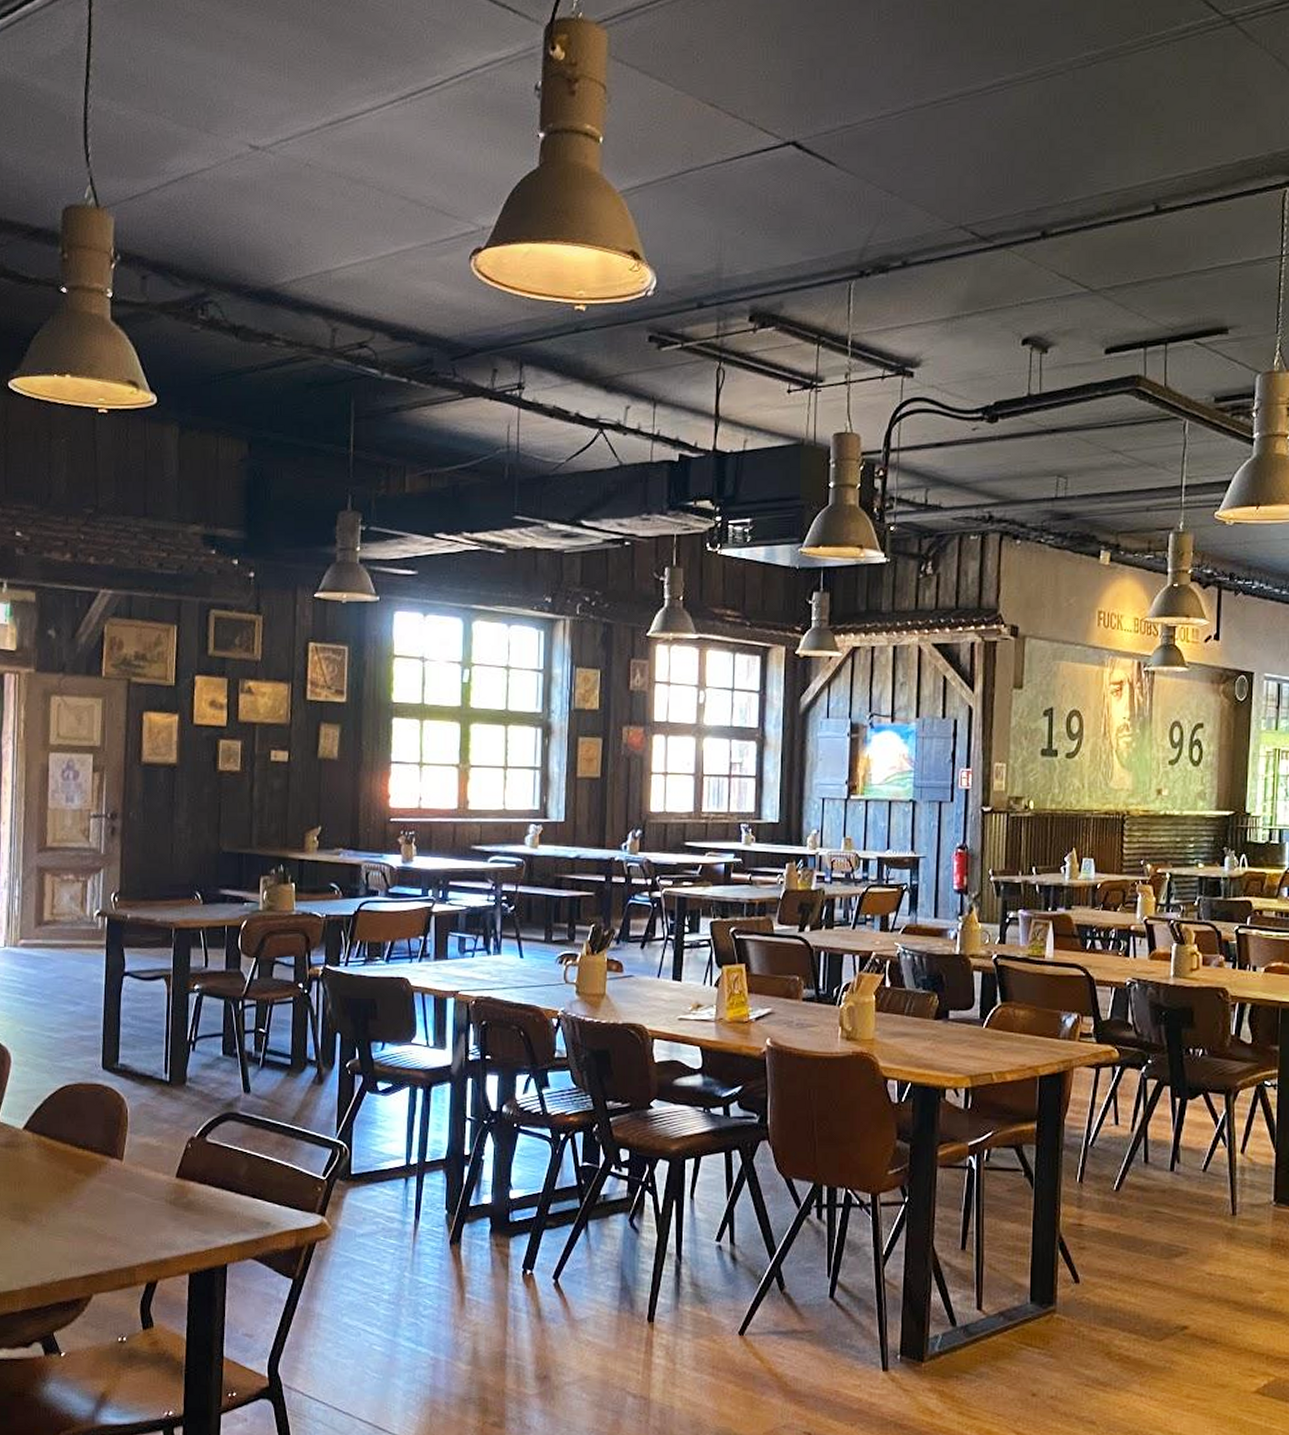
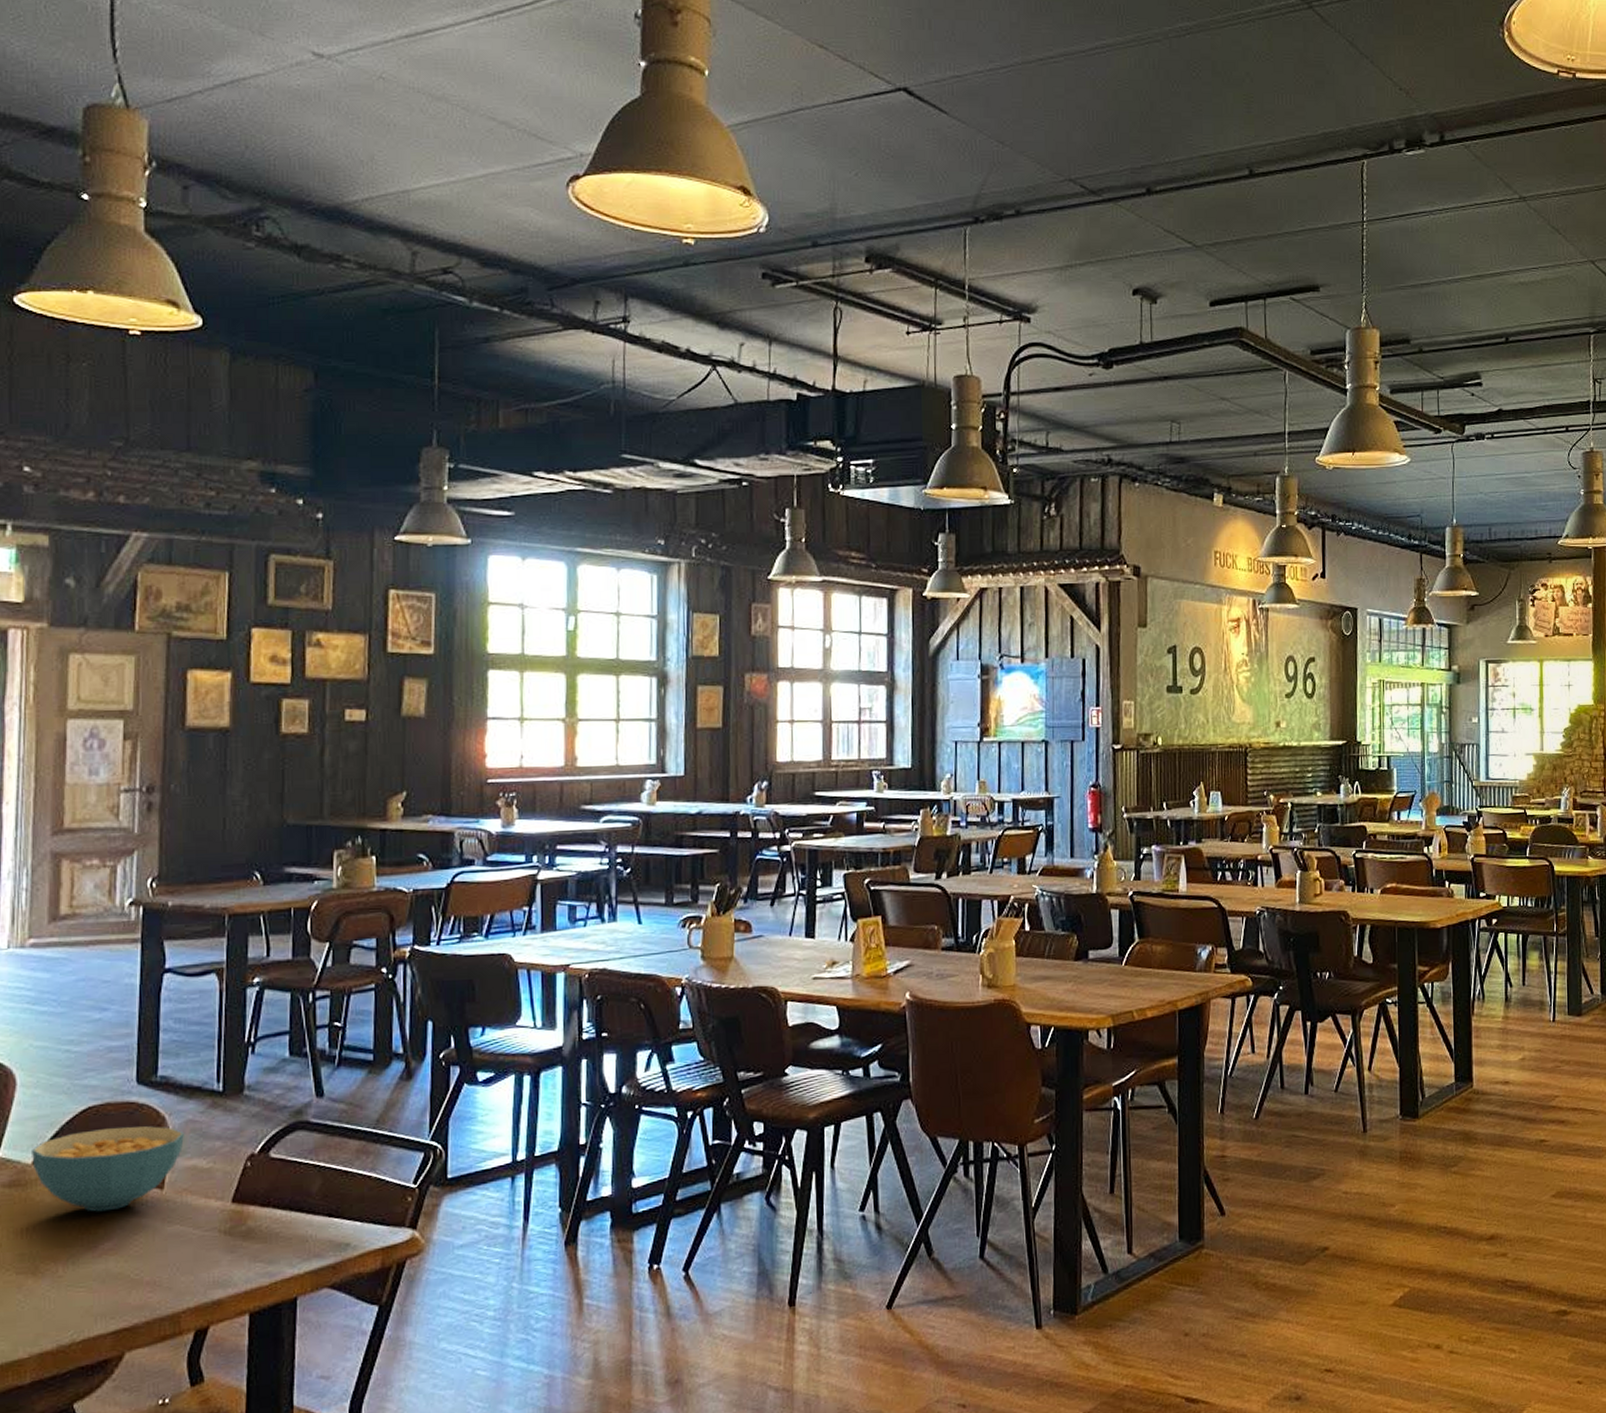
cereal bowl: none [22,1105,139,1175] -> present [32,1126,184,1212]

